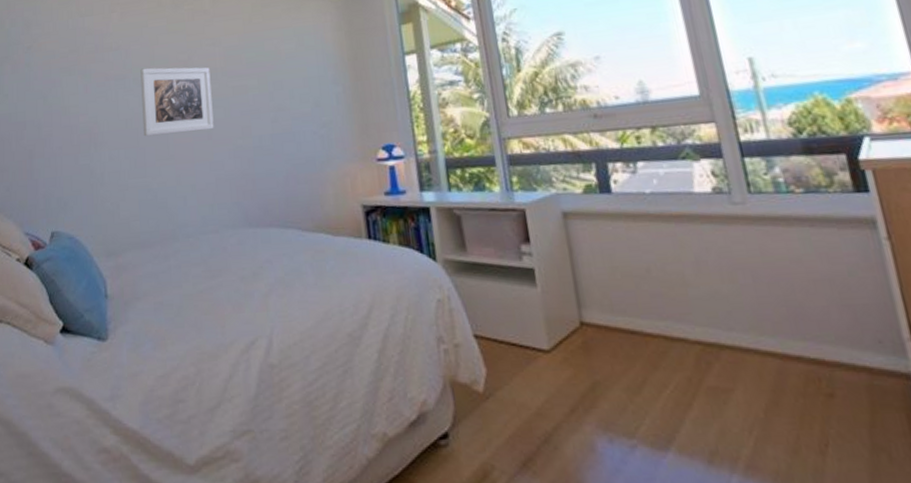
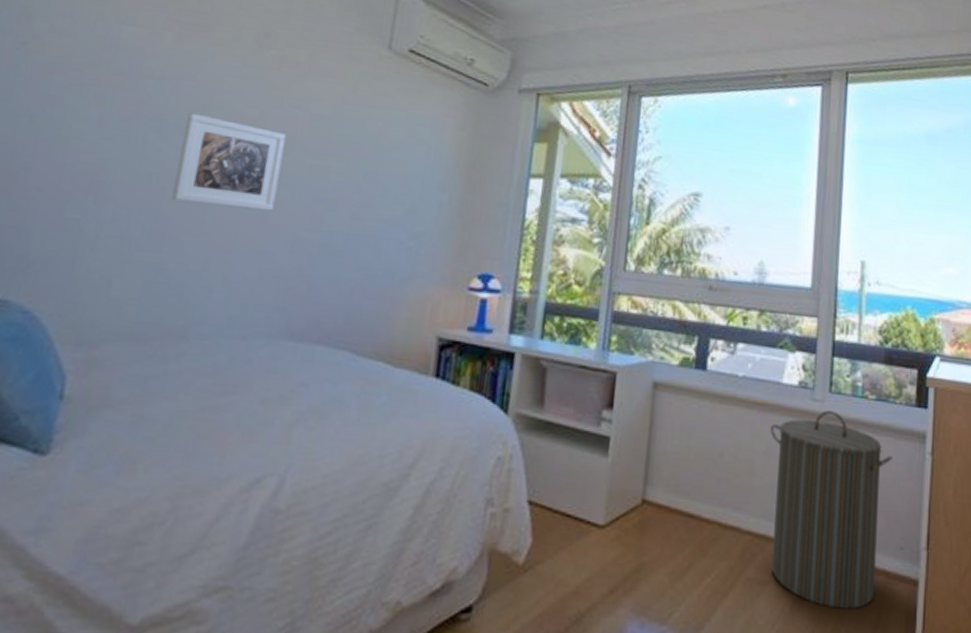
laundry hamper: none [693,211,861,411] -> present [770,411,893,609]

